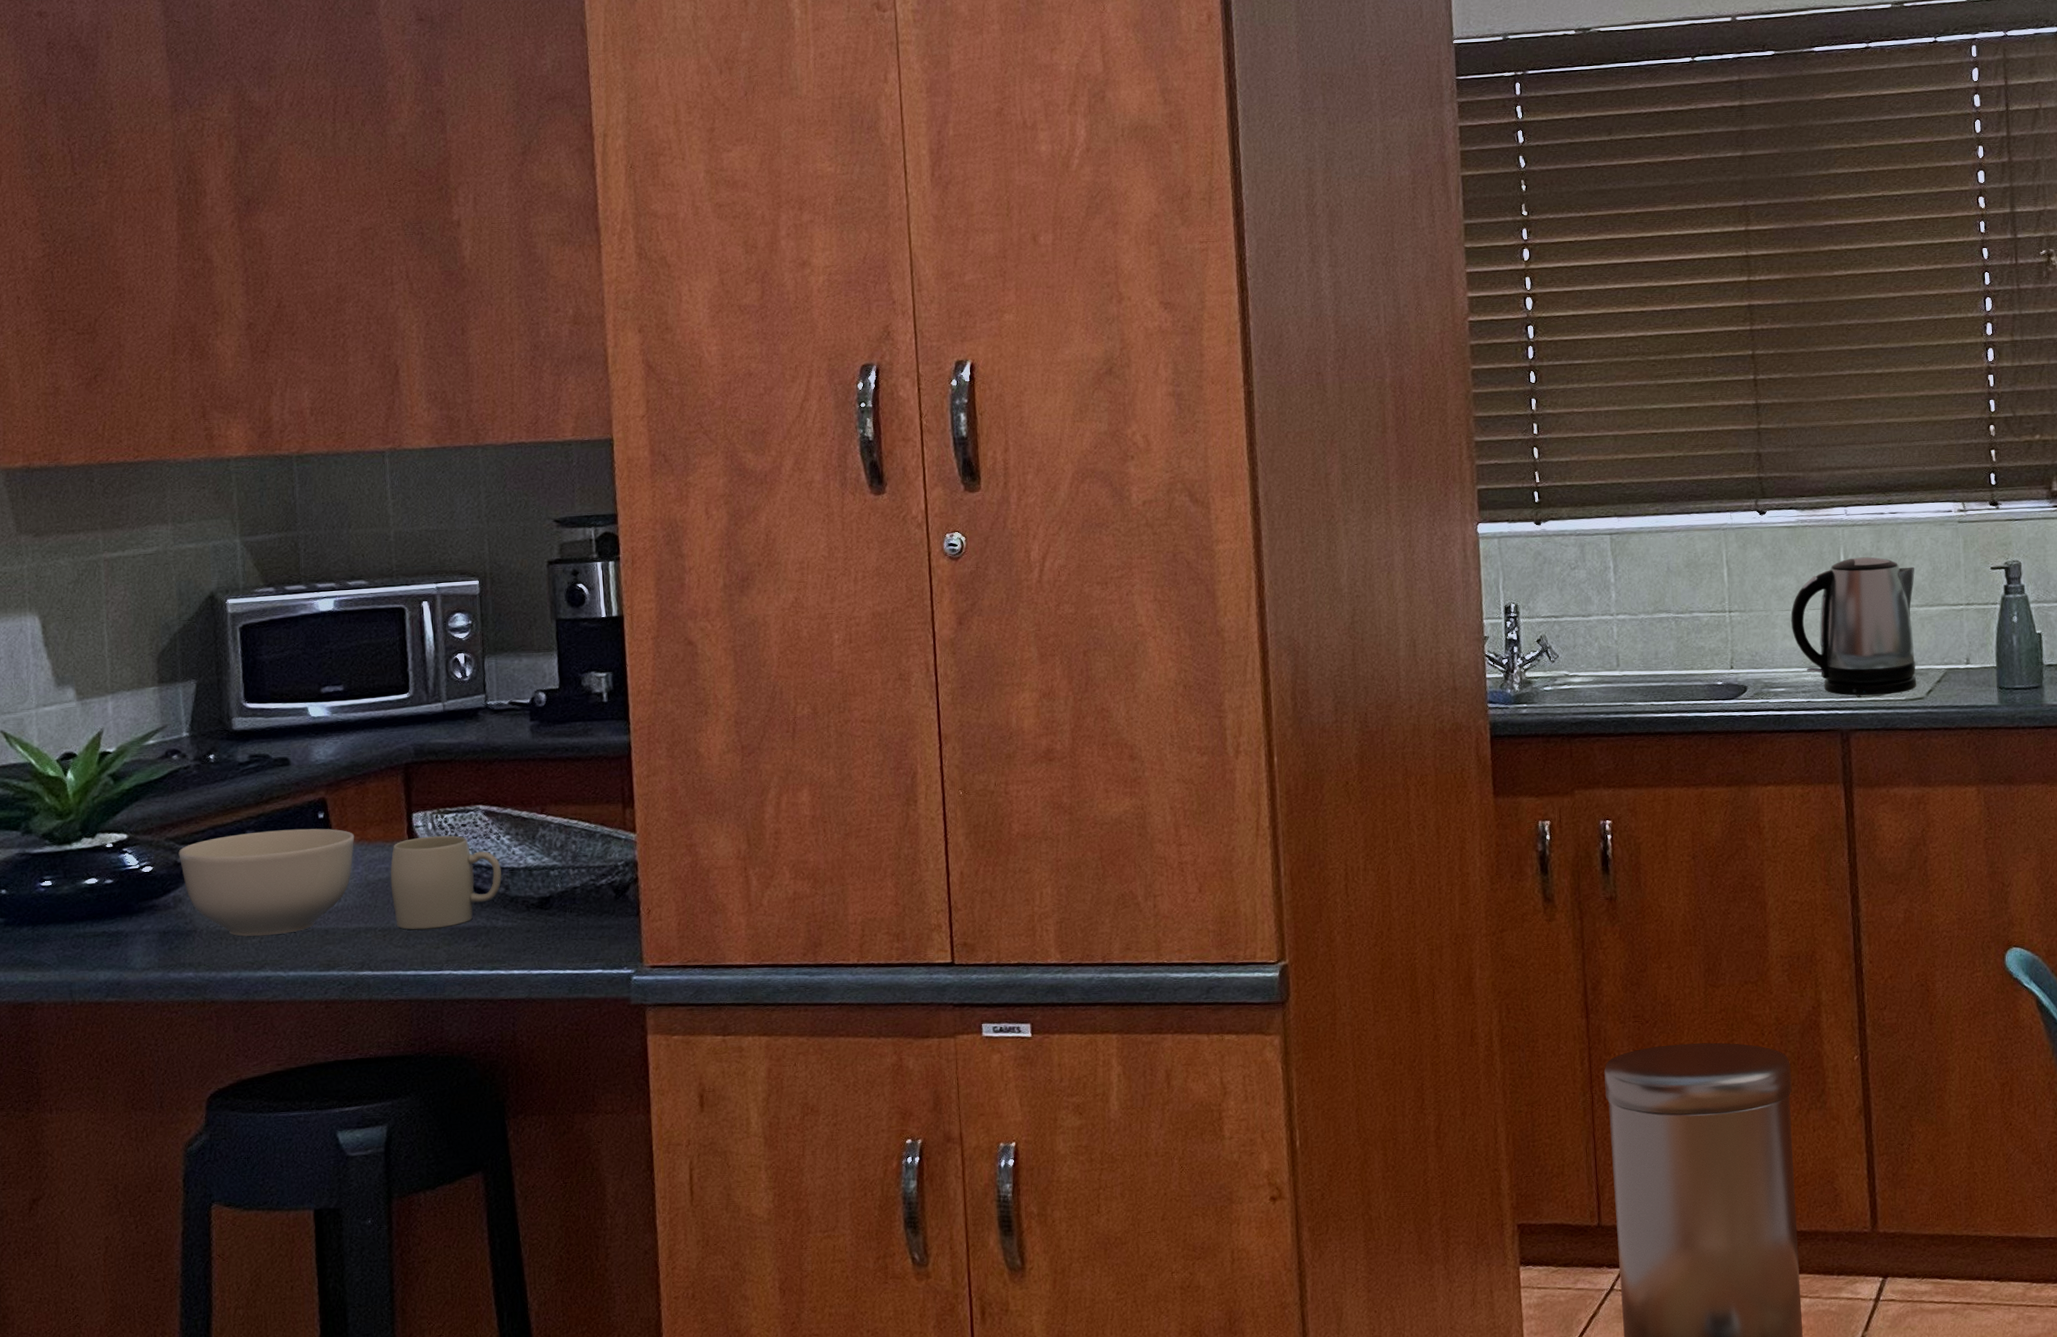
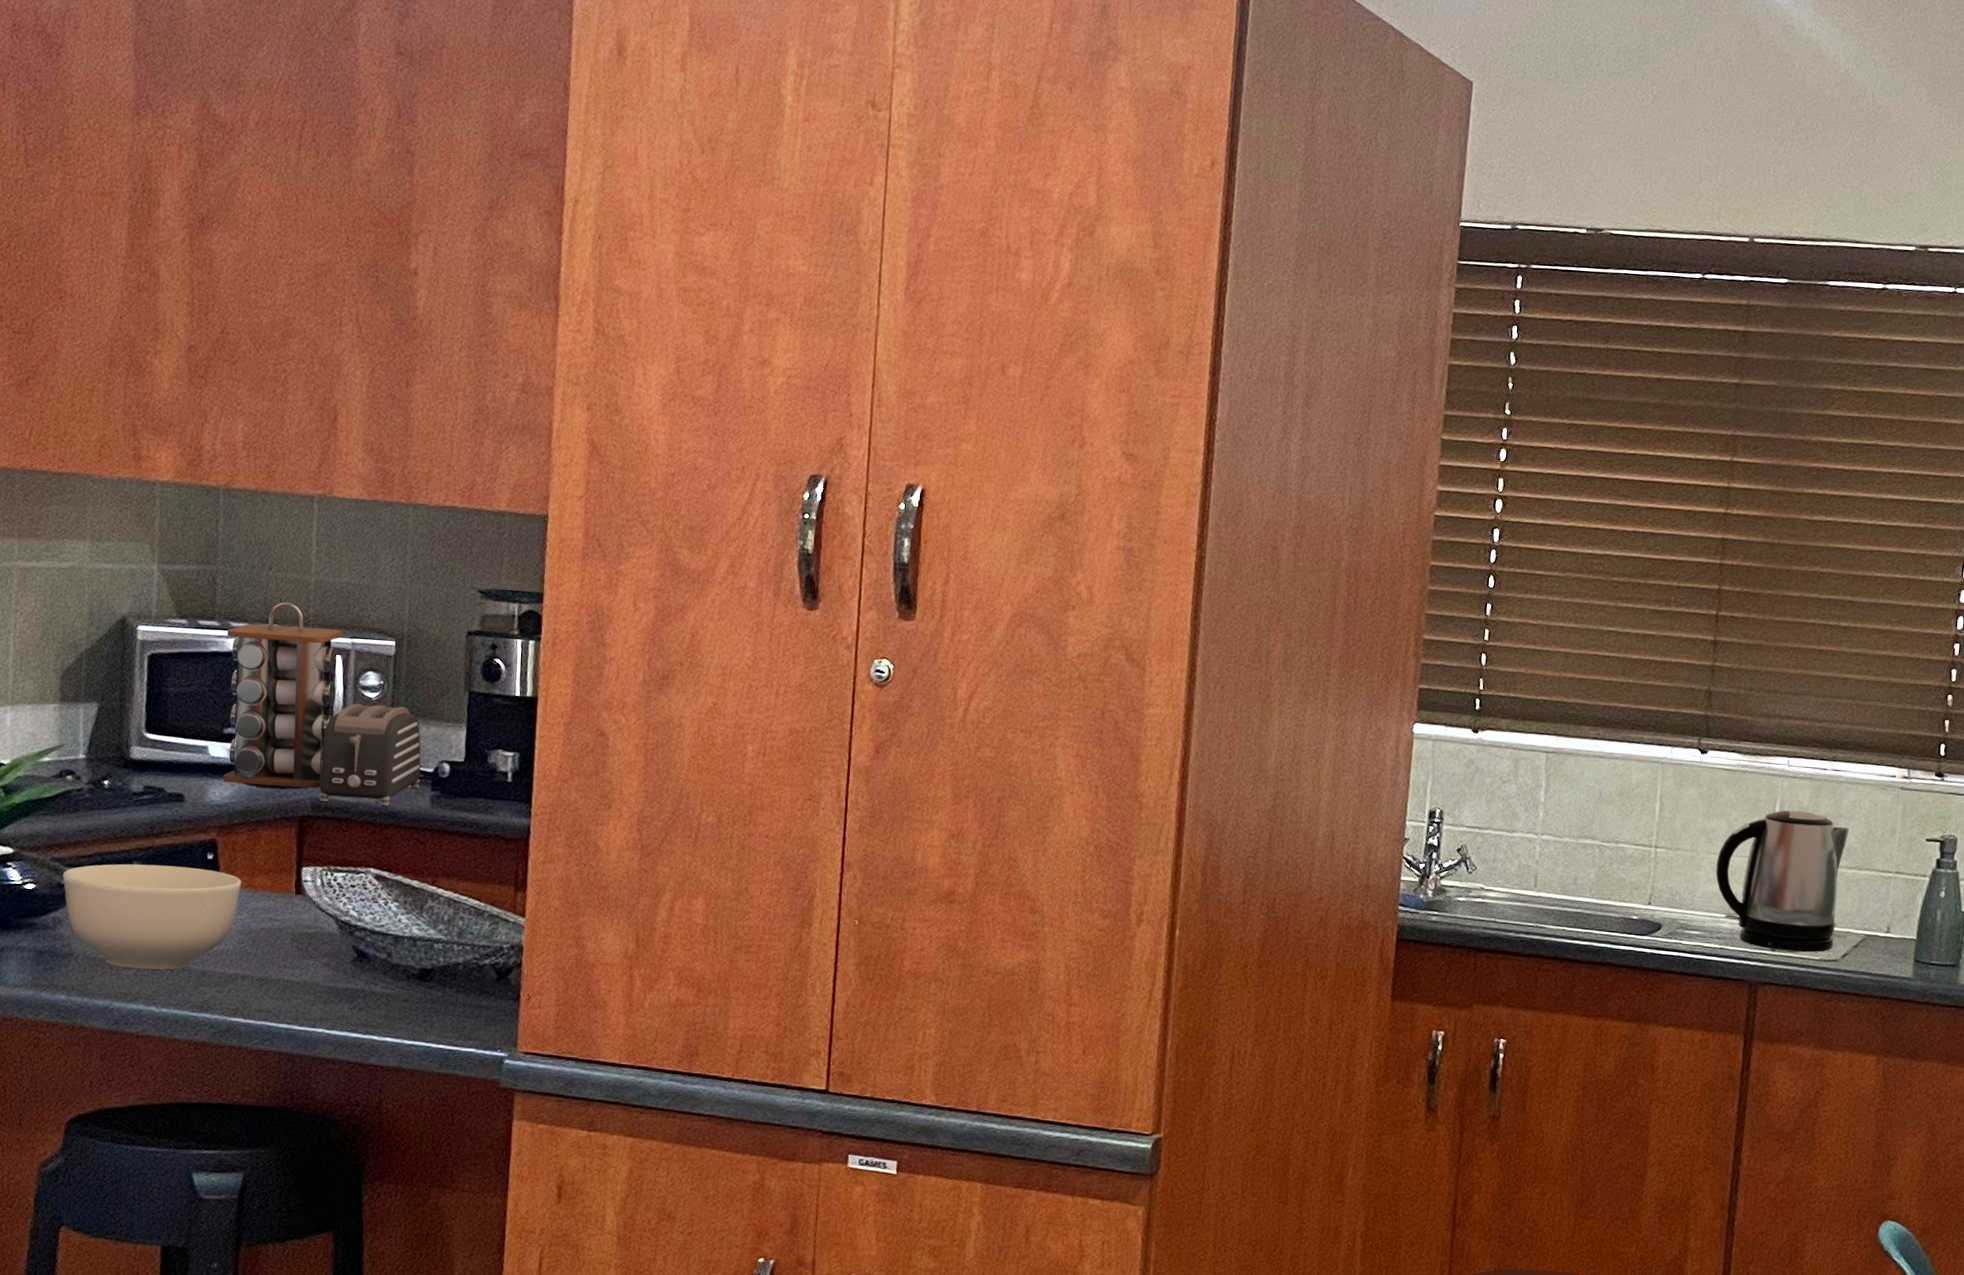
spice rack: none [314,557,427,741] -> present [223,602,342,789]
mug: present [390,835,502,930] -> none [272,892,386,986]
toaster: none [419,642,518,746] -> present [319,703,421,806]

